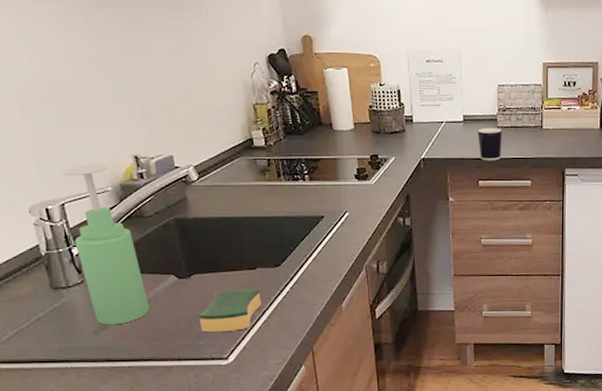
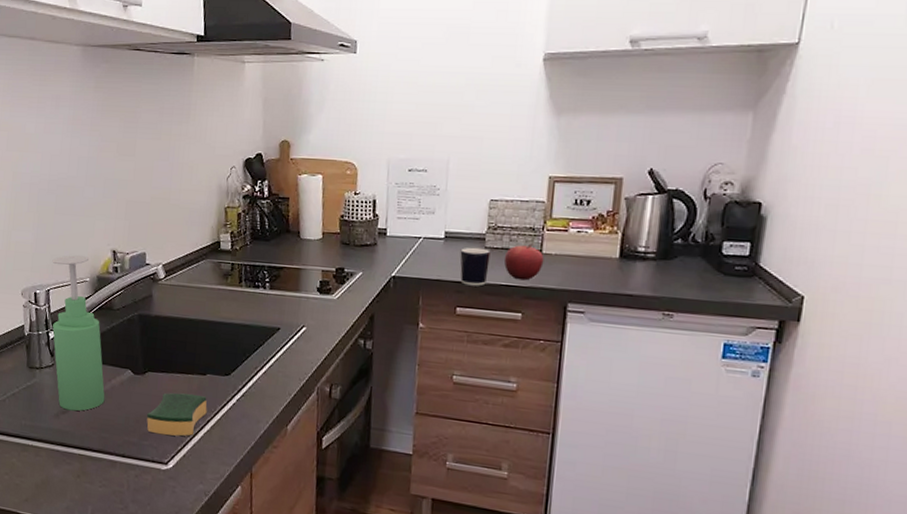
fruit: none [513,121,545,153] -> present [504,243,544,281]

